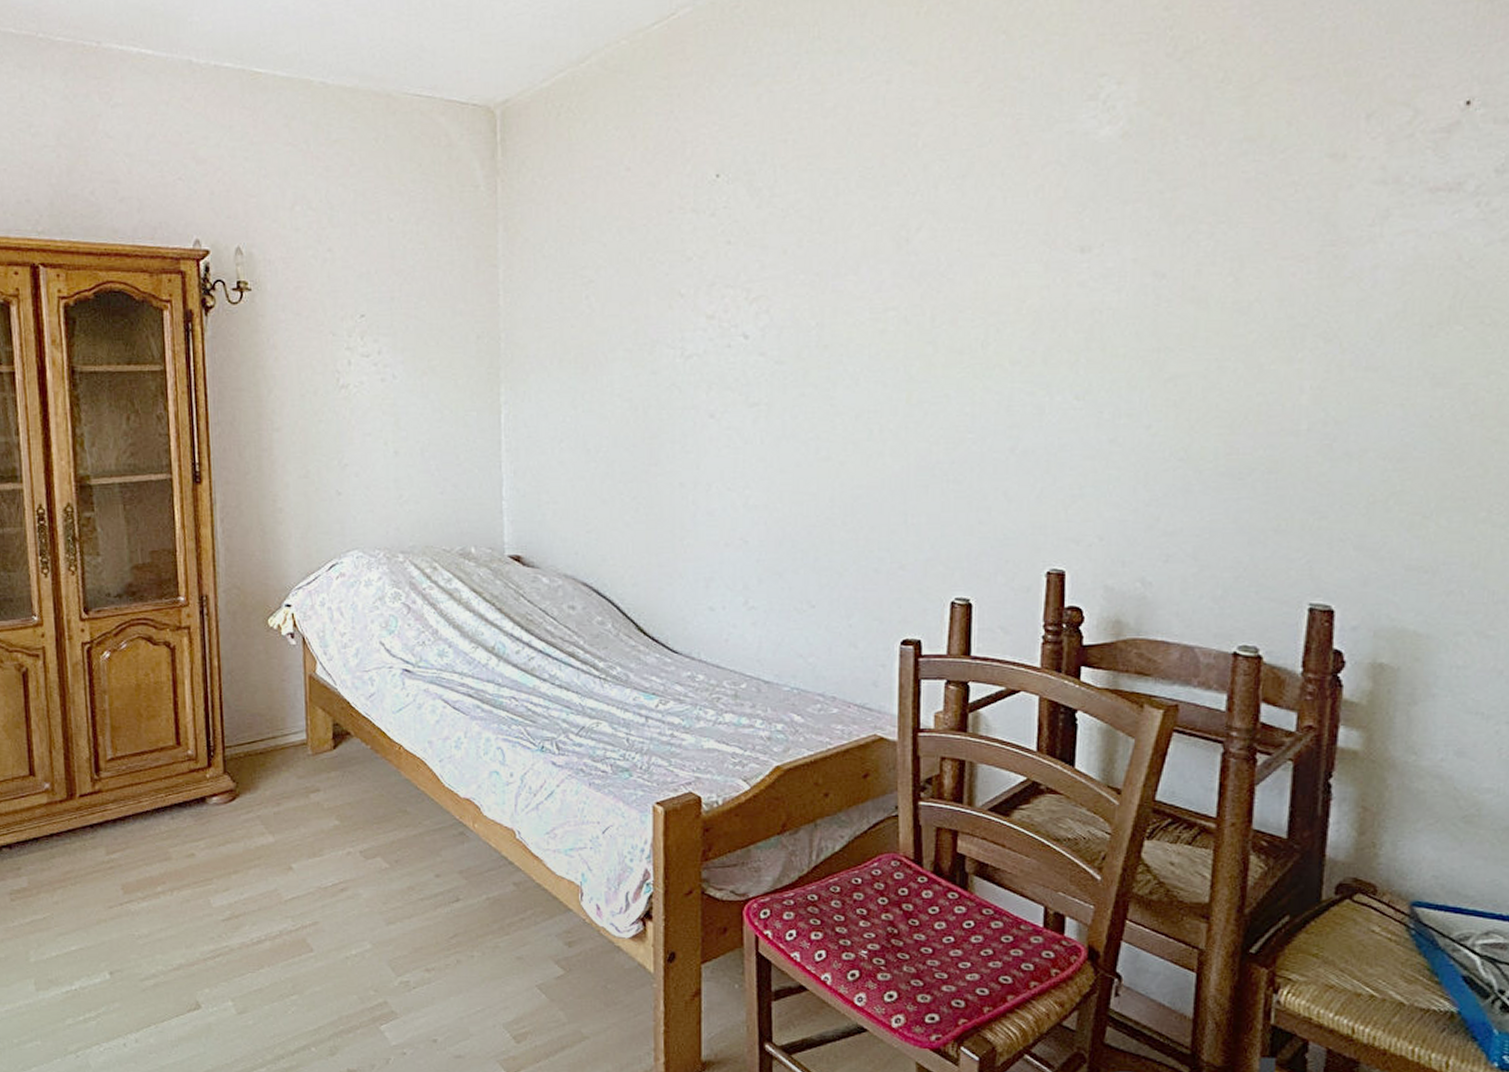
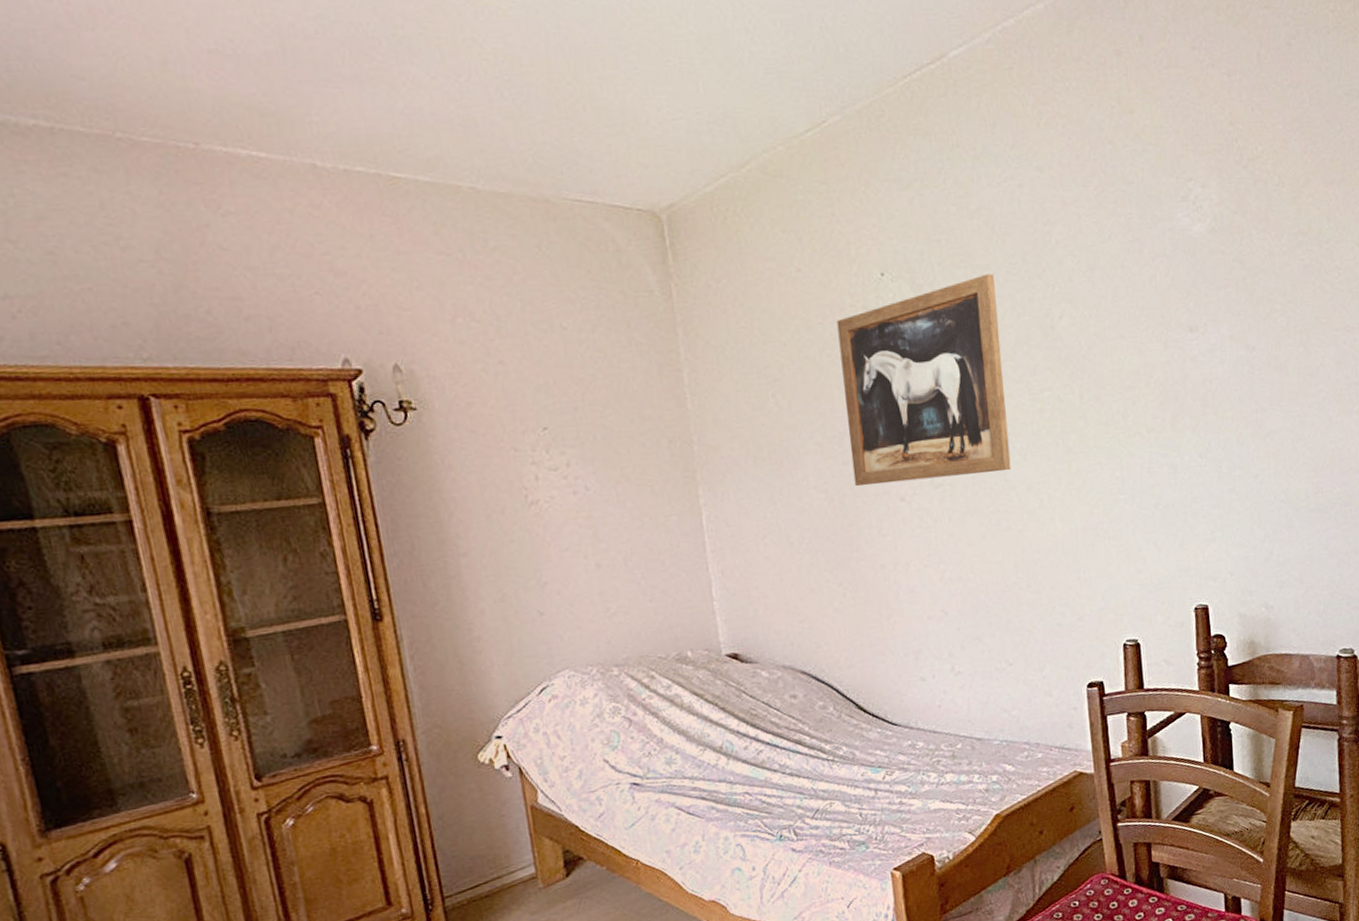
wall art: none [661,178,844,398] -> present [836,274,1011,487]

